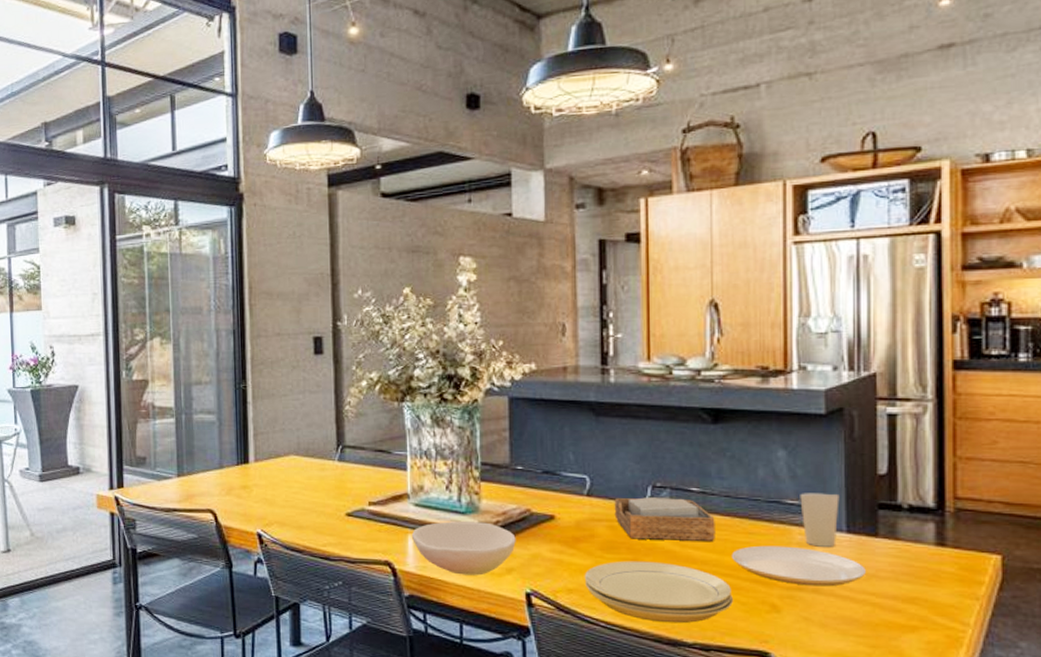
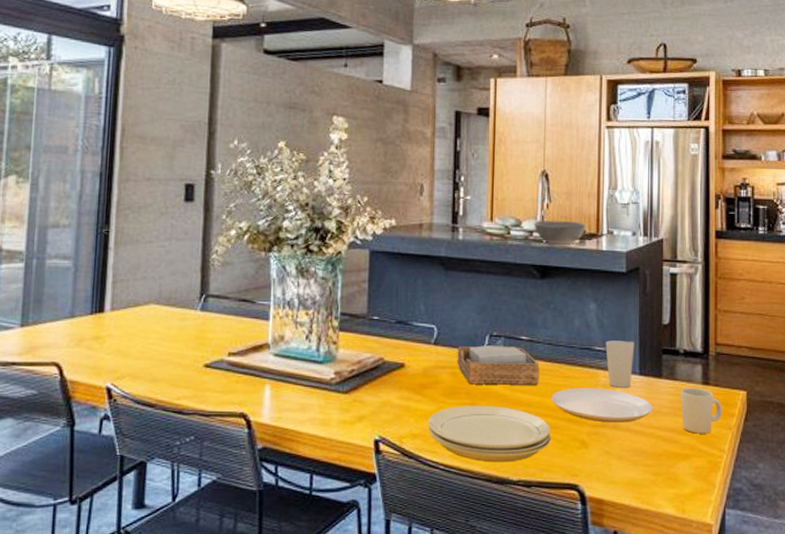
bowl: present [411,521,516,576] -> none [268,371,369,425]
bowl: none [703,357,769,384] -> present [534,221,586,245]
mug: none [905,549,966,604] -> present [680,388,723,434]

